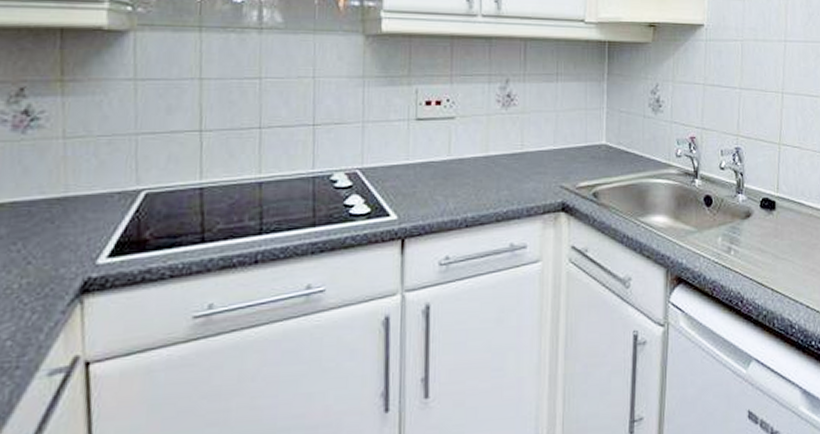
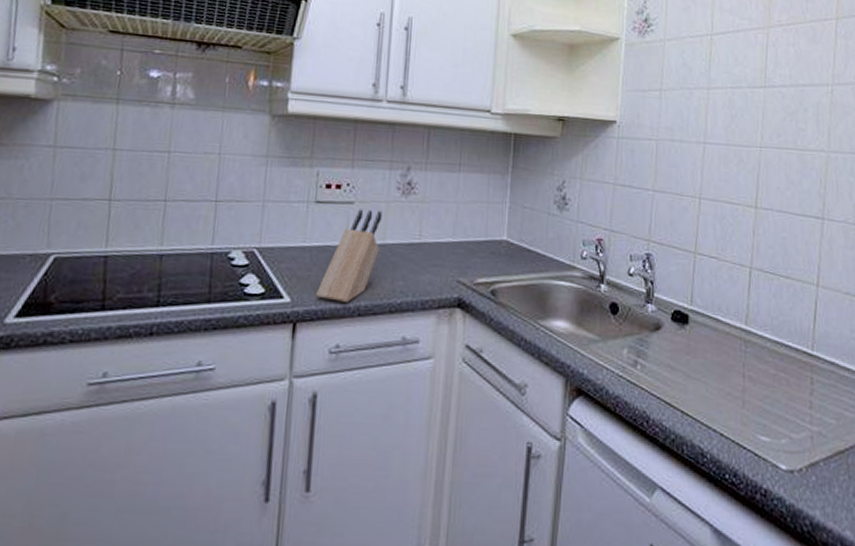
knife block: none [422,123,483,215] -> present [315,209,382,302]

